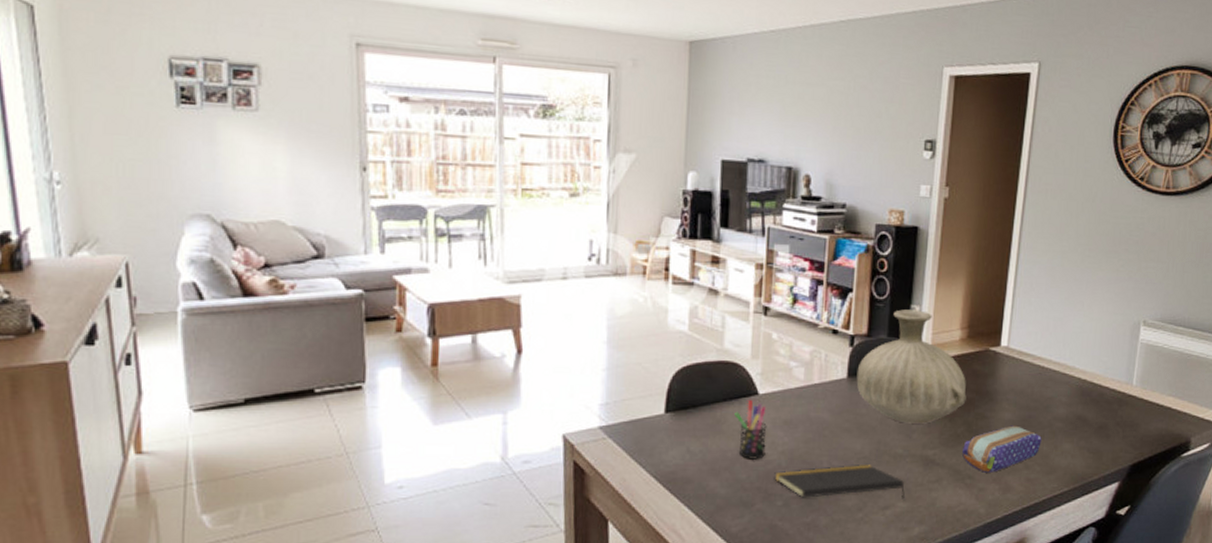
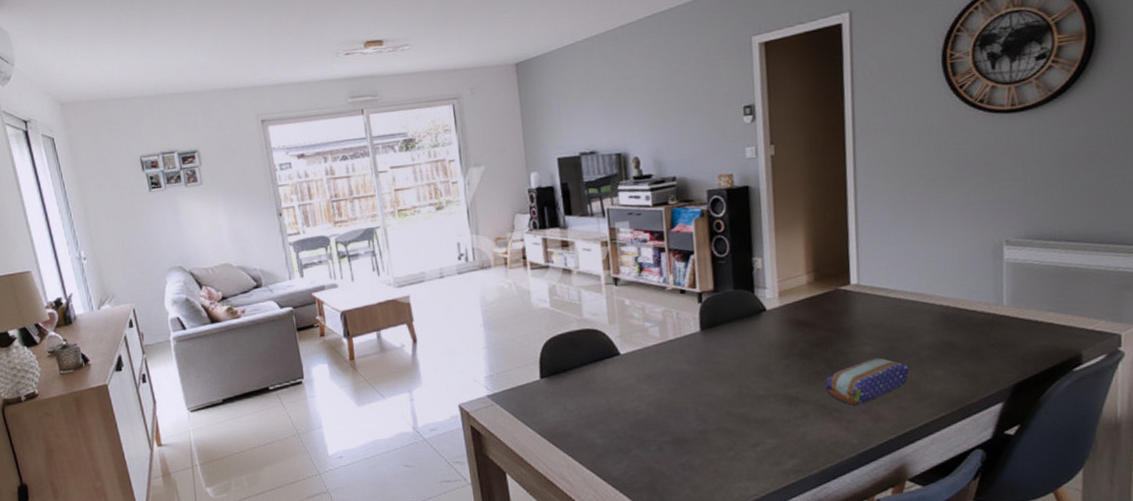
pen holder: present [735,399,767,459] -> none [601,359,634,412]
notepad: present [774,463,905,501] -> none [645,406,773,442]
vase: present [856,309,967,424] -> none [709,261,822,367]

